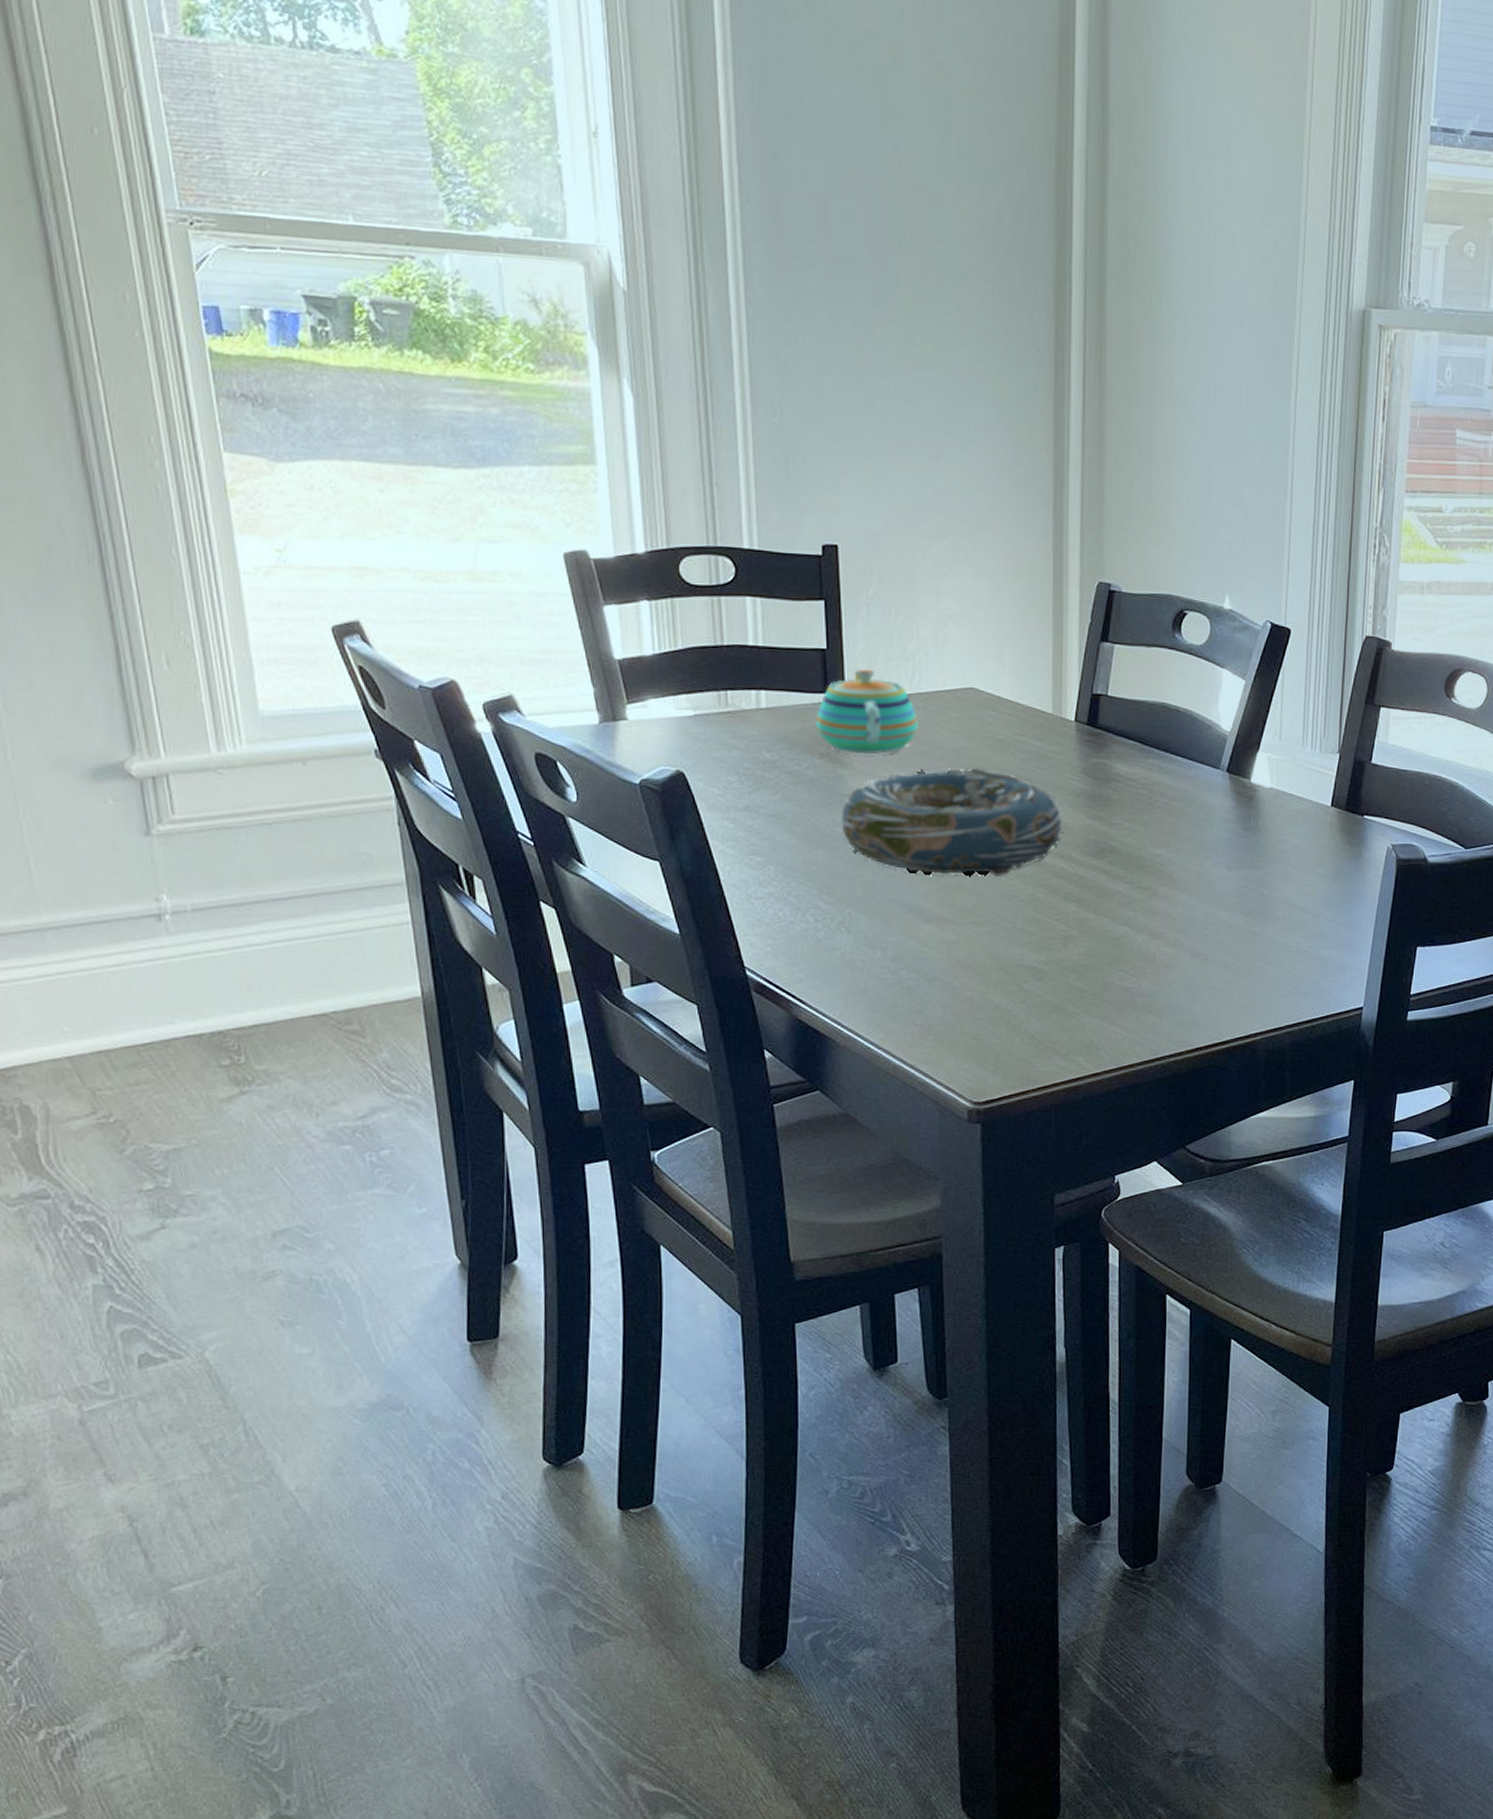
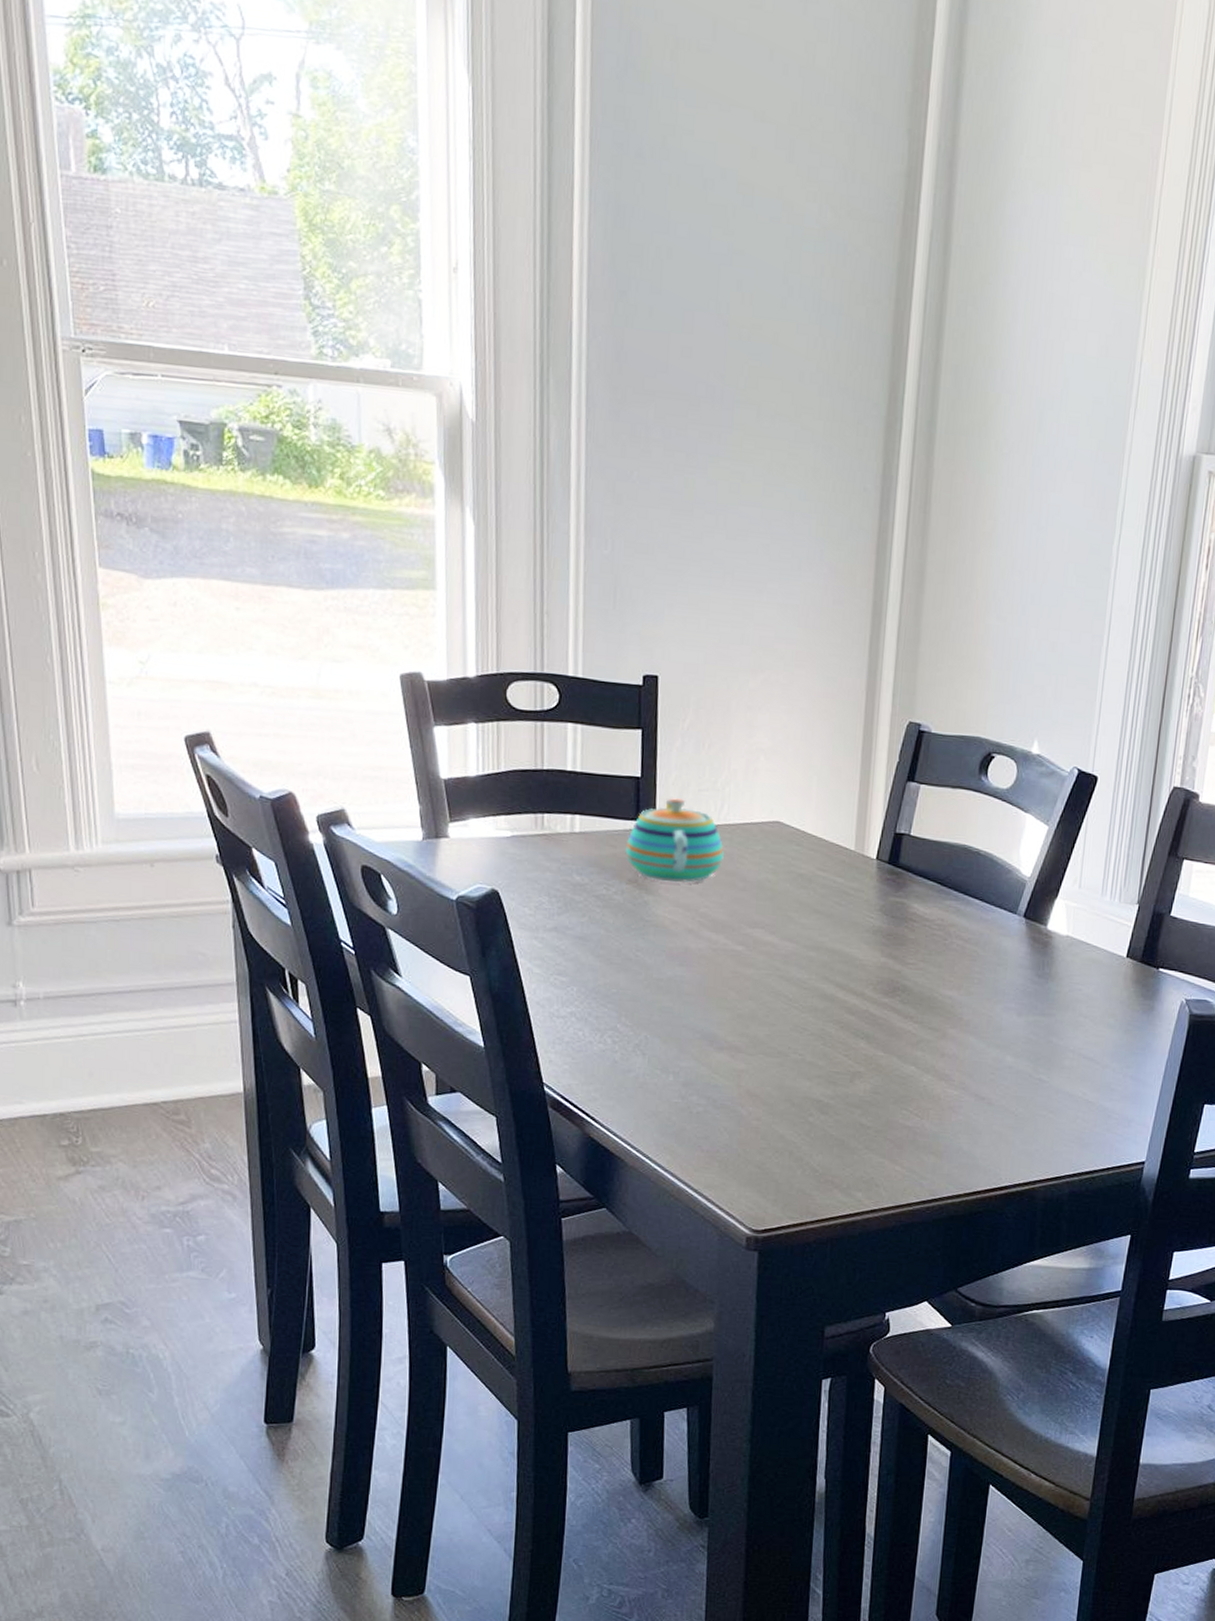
decorative bowl: present [840,768,1066,877] -> none [643,899,861,1009]

